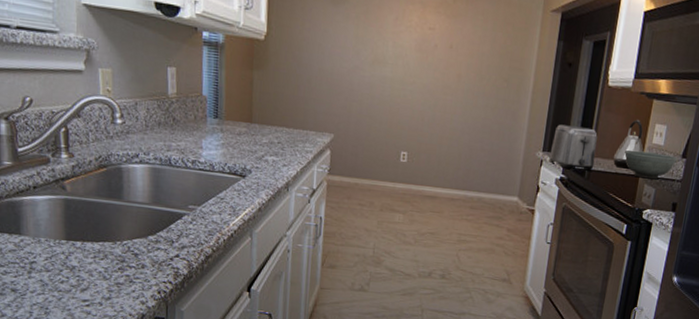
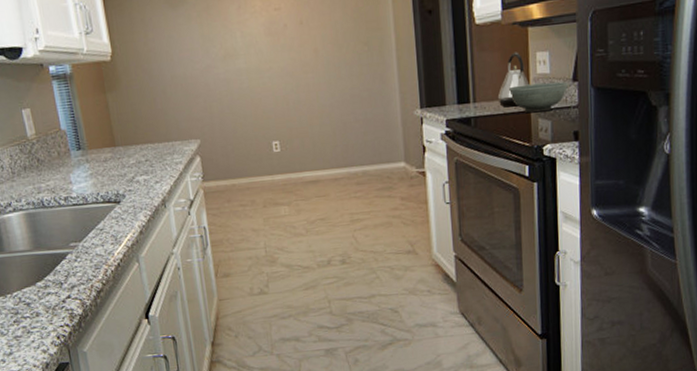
toaster: present [549,124,598,171] -> none [428,73,479,122]

